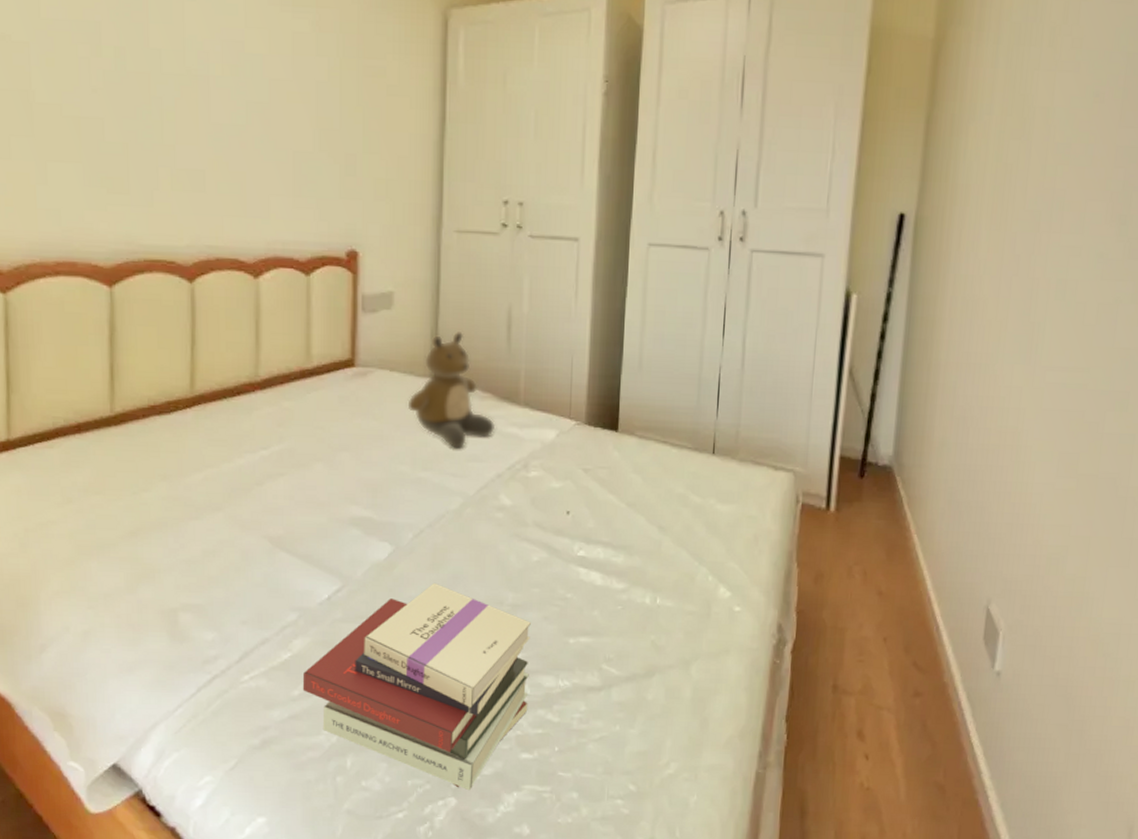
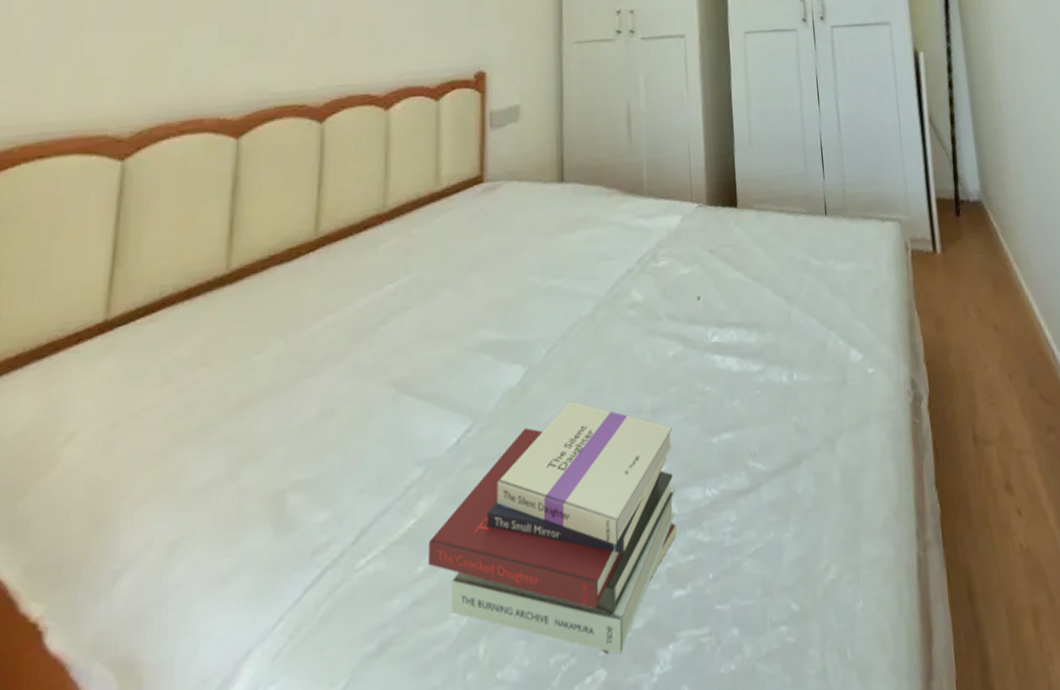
bear: present [407,332,496,449] -> none [536,134,623,250]

